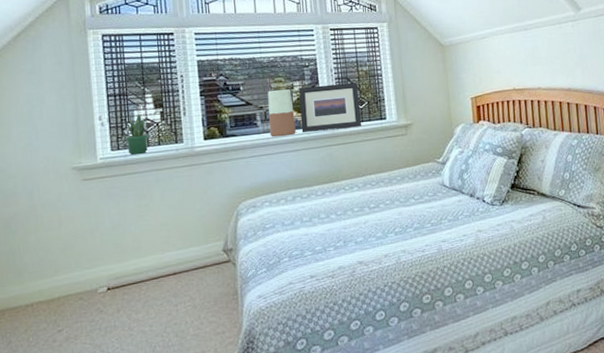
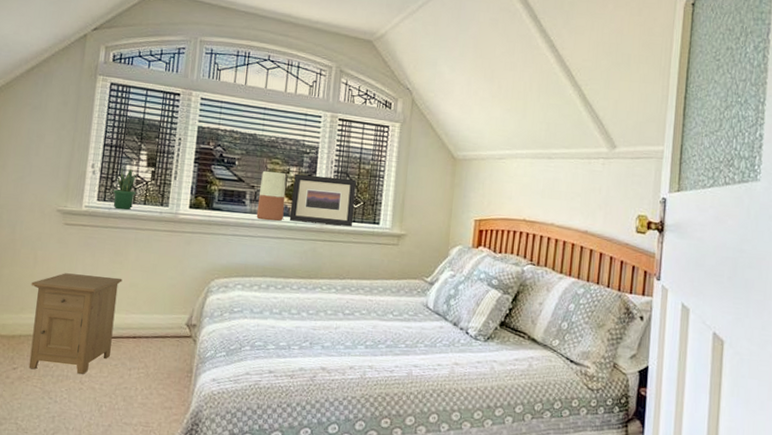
nightstand: none [60,220,154,328] -> present [28,273,123,374]

